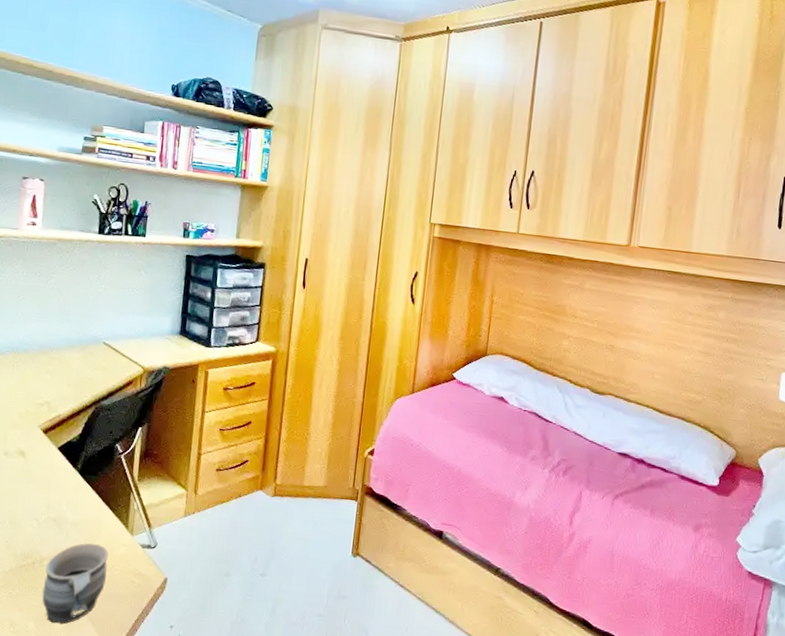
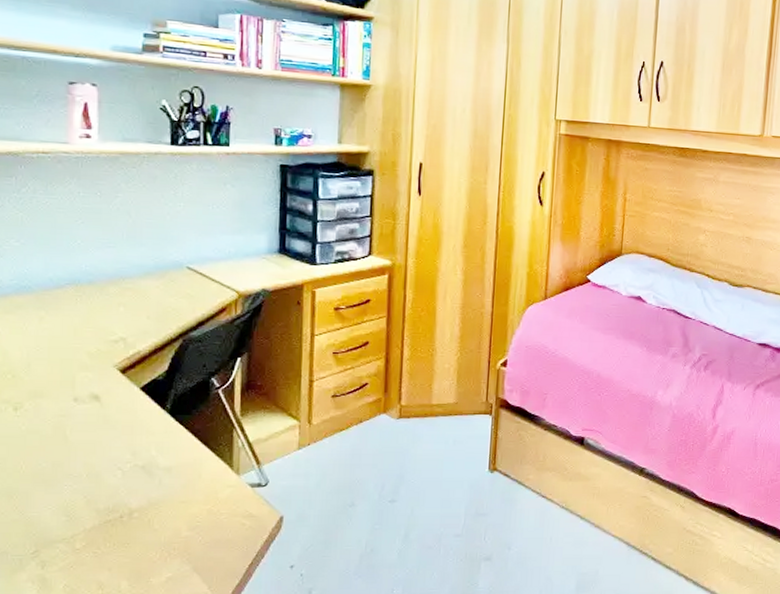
mug: present [42,543,108,625] -> none [135,489,212,579]

